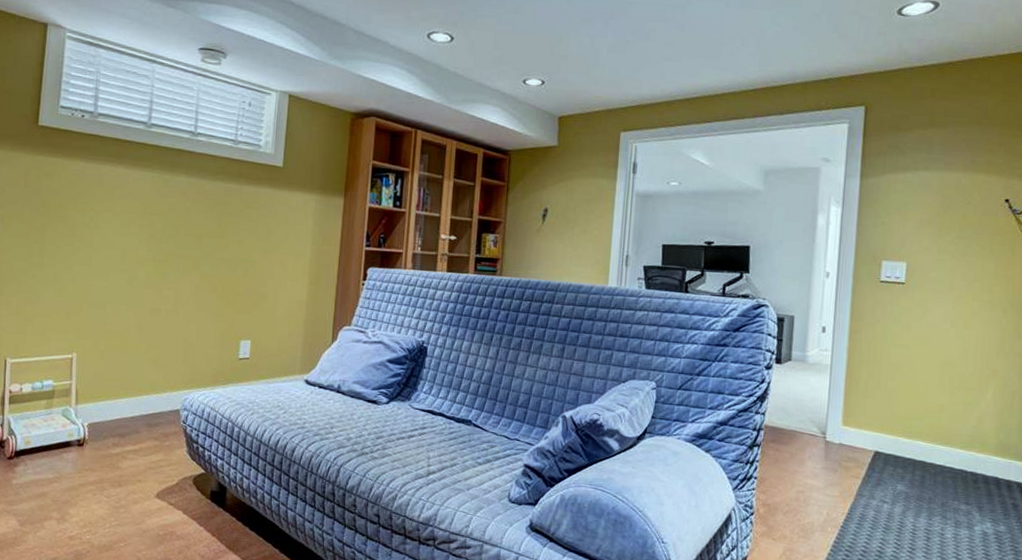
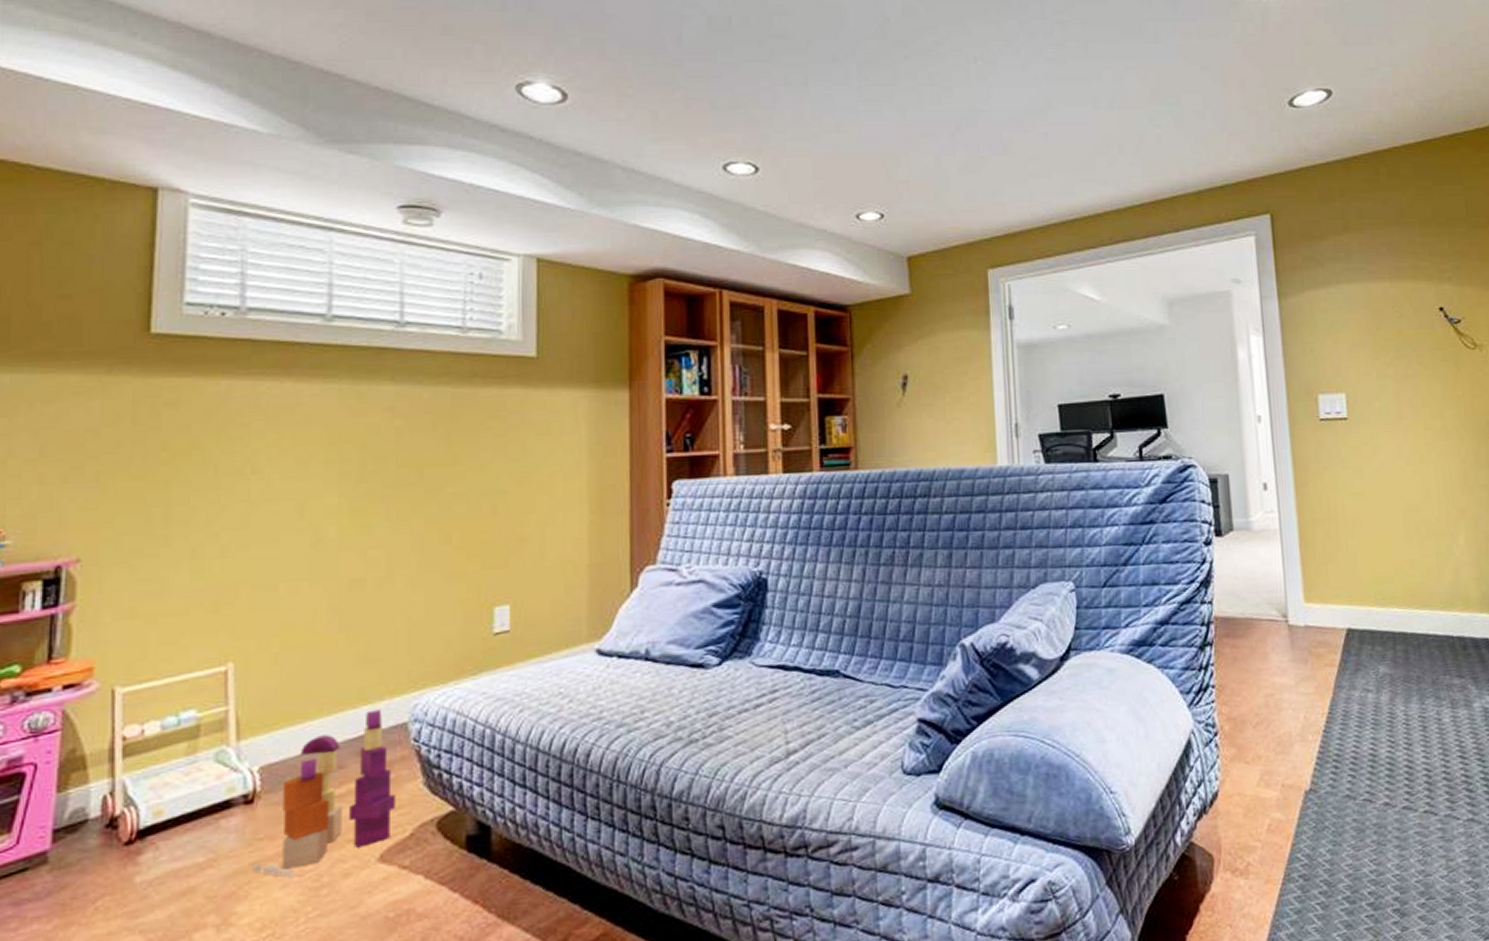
toy blocks: none [80,398,169,498] -> present [252,709,395,878]

